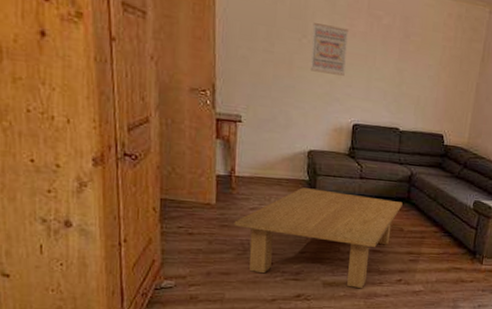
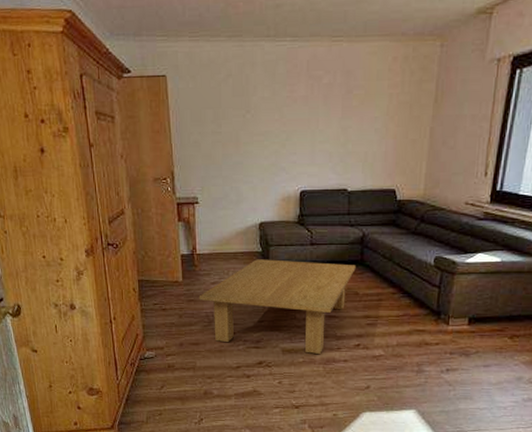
wall art: present [310,23,348,76] -> none [255,96,289,145]

